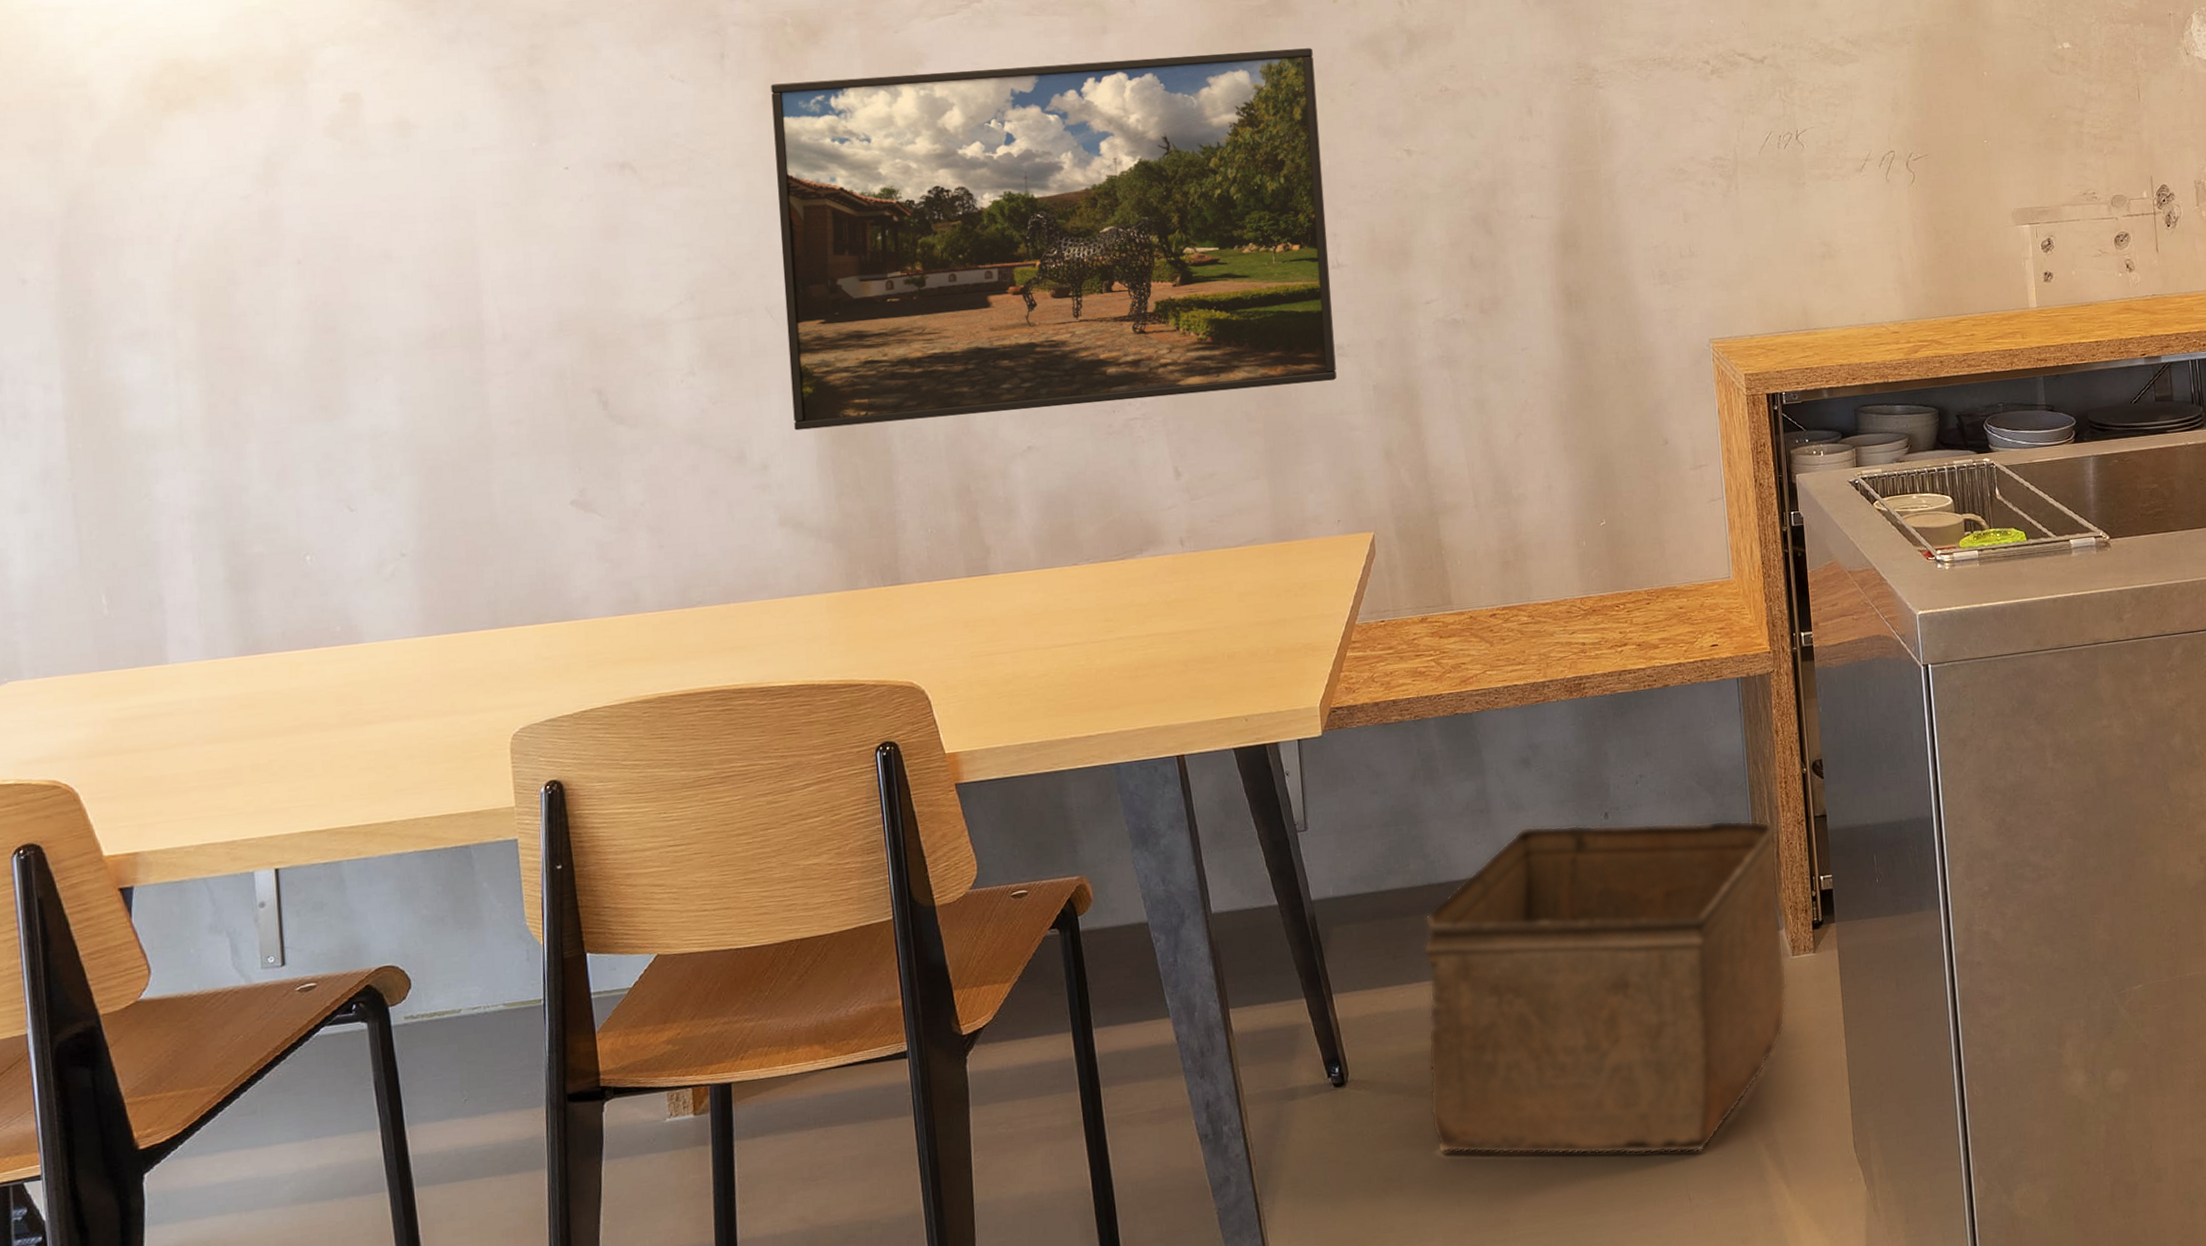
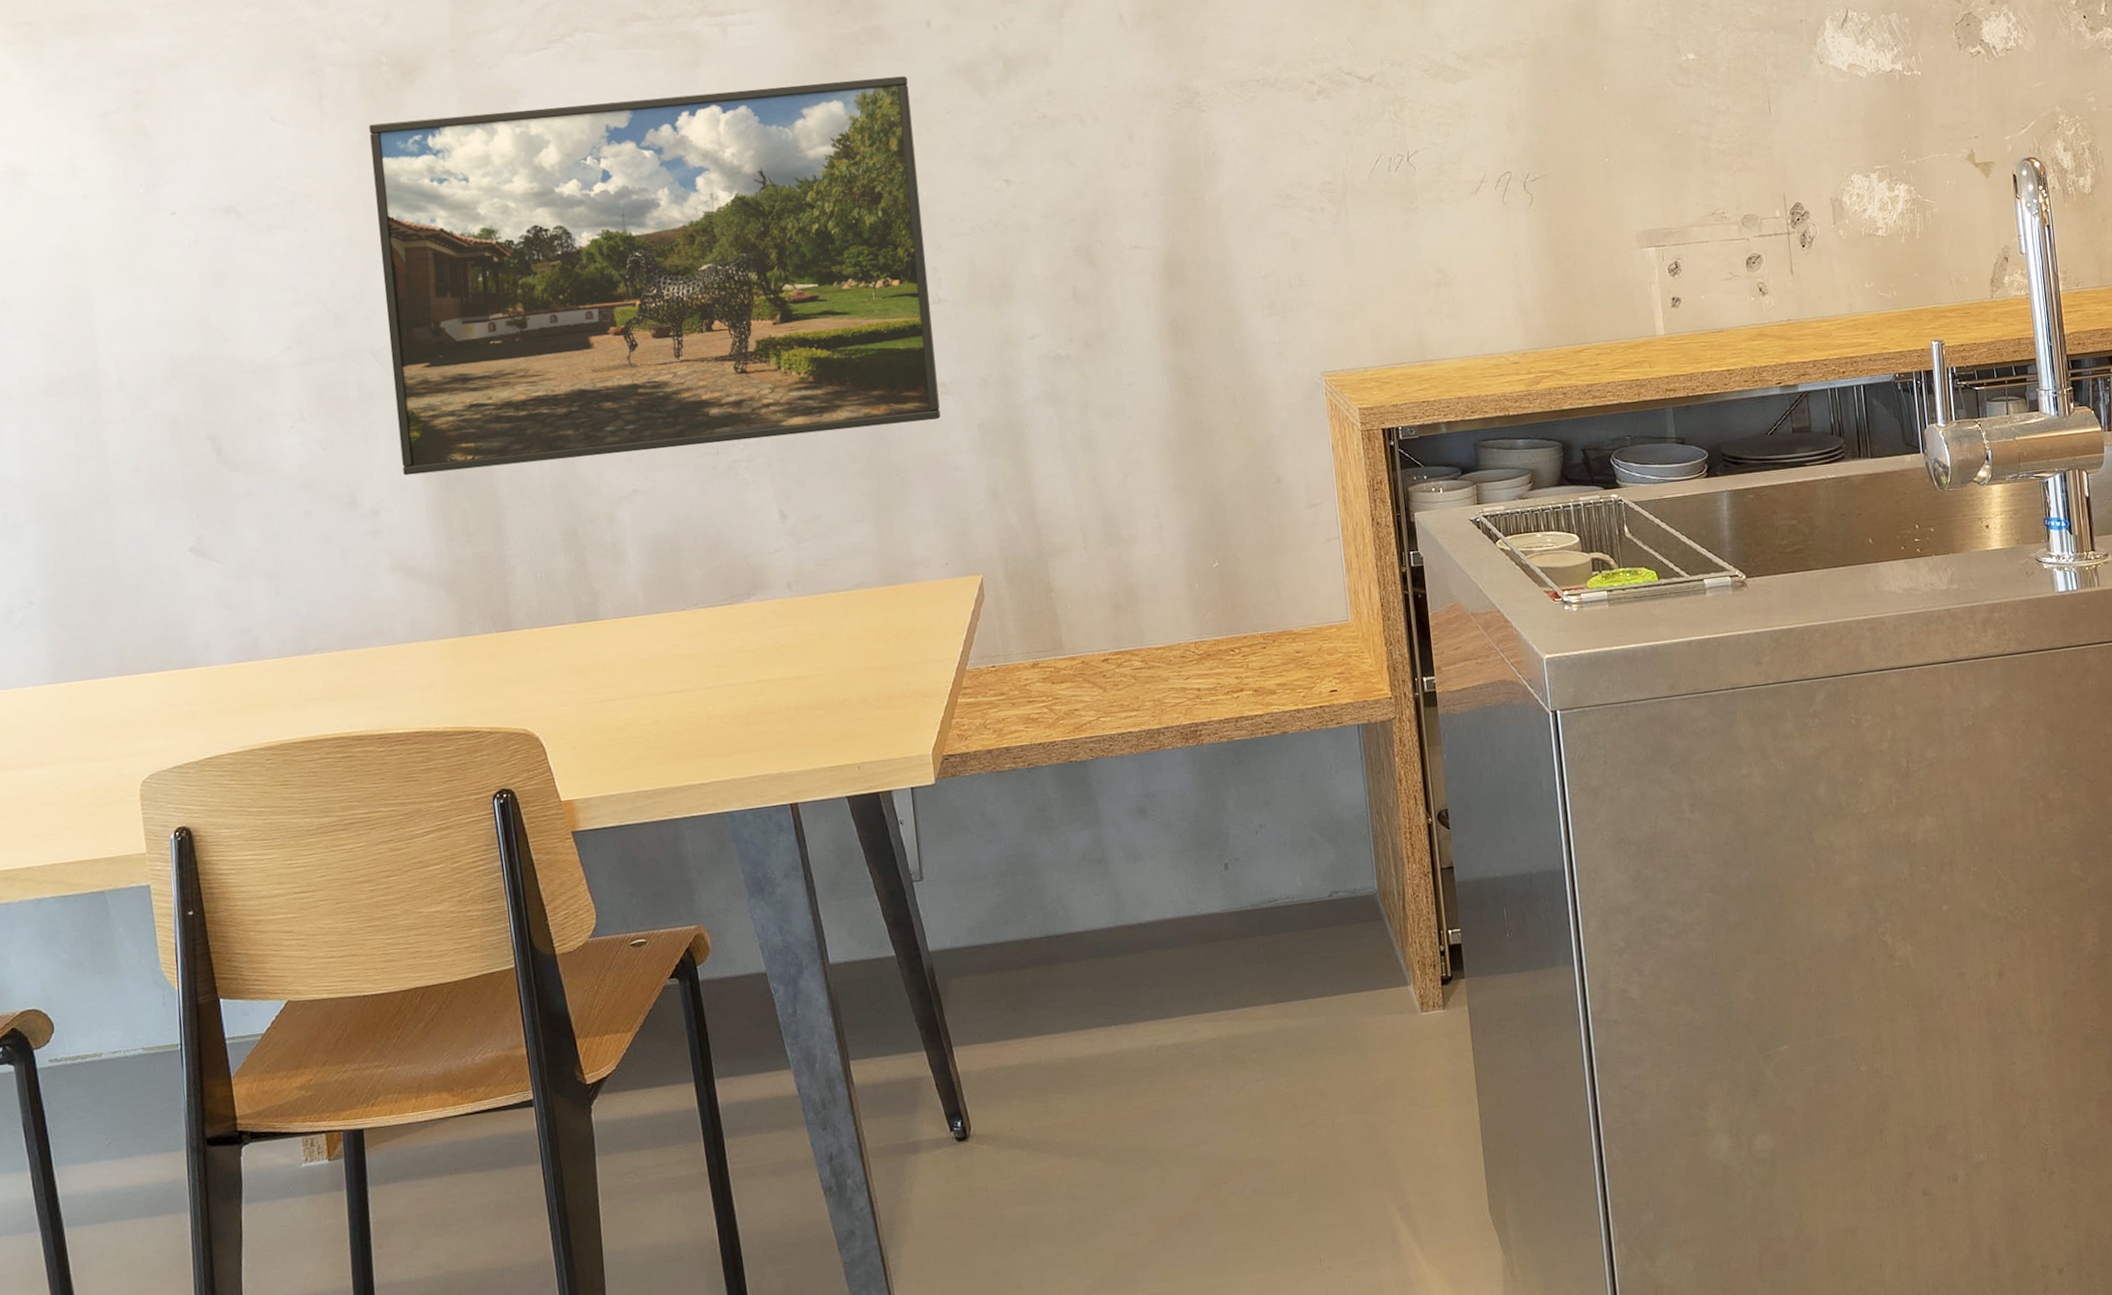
storage bin: present [1423,820,1787,1155] -> none [1042,871,1417,1214]

